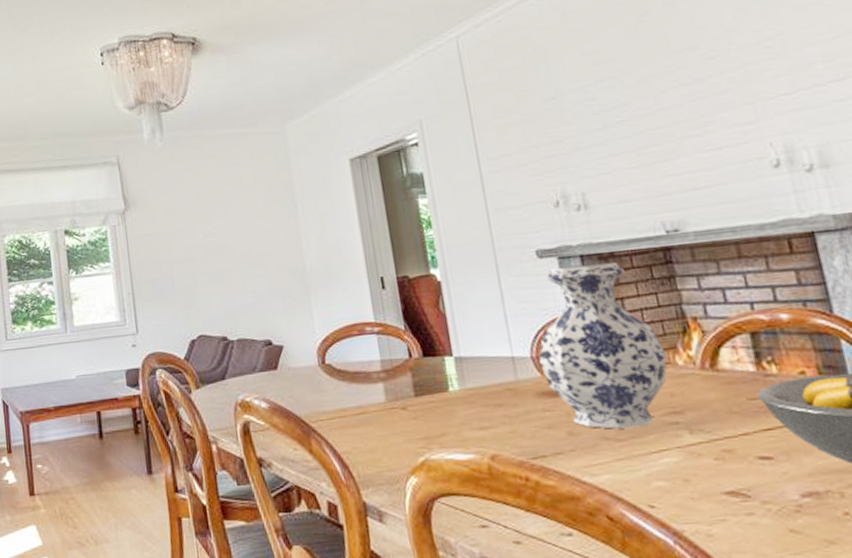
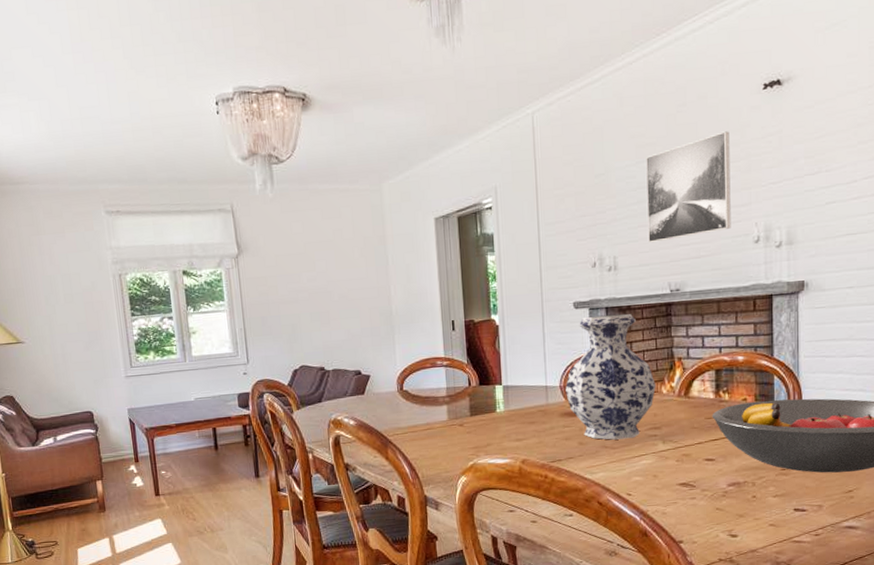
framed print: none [606,38,737,174] -> present [646,131,731,242]

